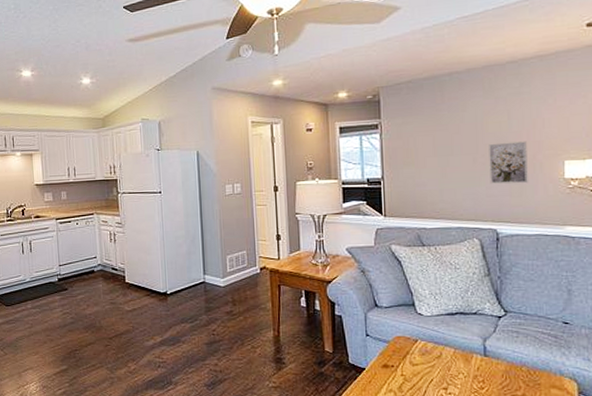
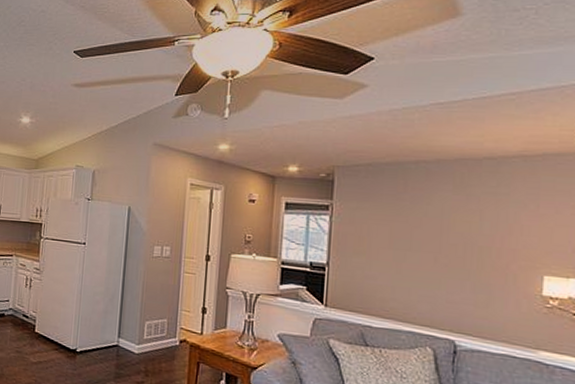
wall art: present [489,141,528,184] -> none [452,244,500,295]

